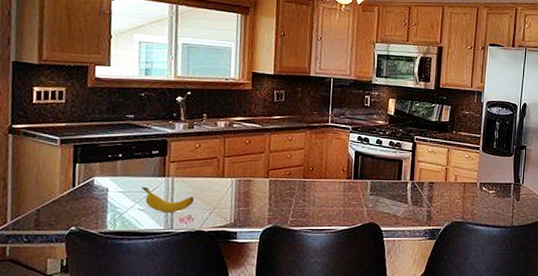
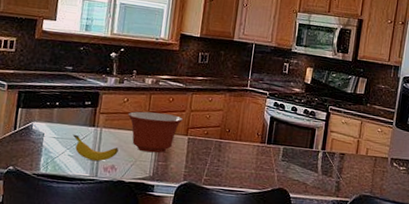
mixing bowl: none [201,156,262,199] -> present [127,111,183,153]

